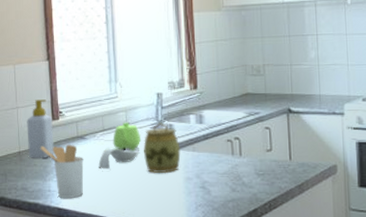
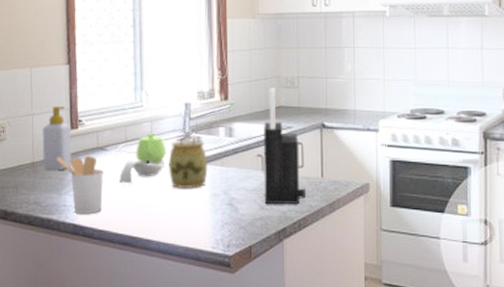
knife block: none [232,76,275,187] -> present [264,87,306,205]

